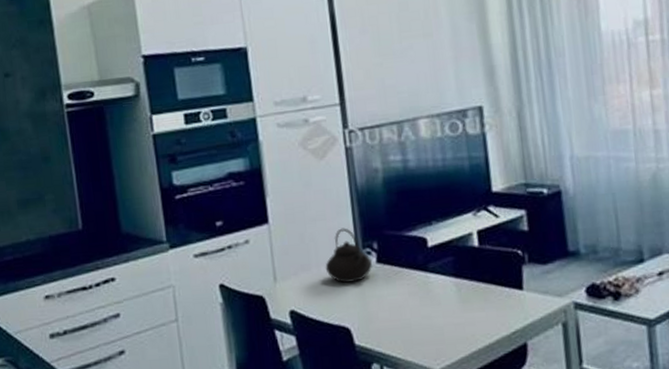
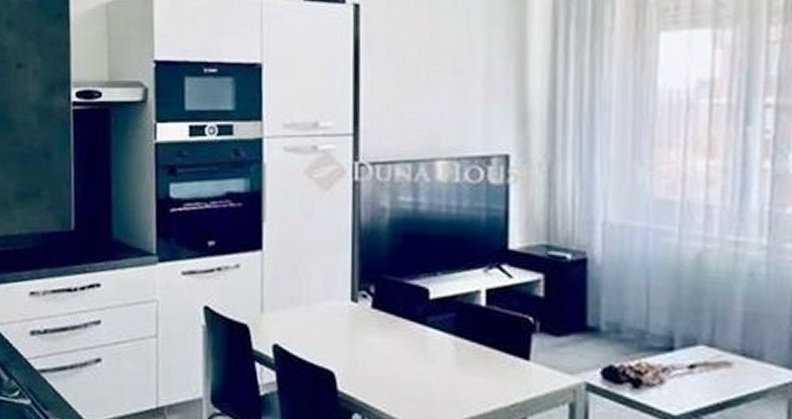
teapot: present [325,228,373,284] -> none [316,265,368,325]

